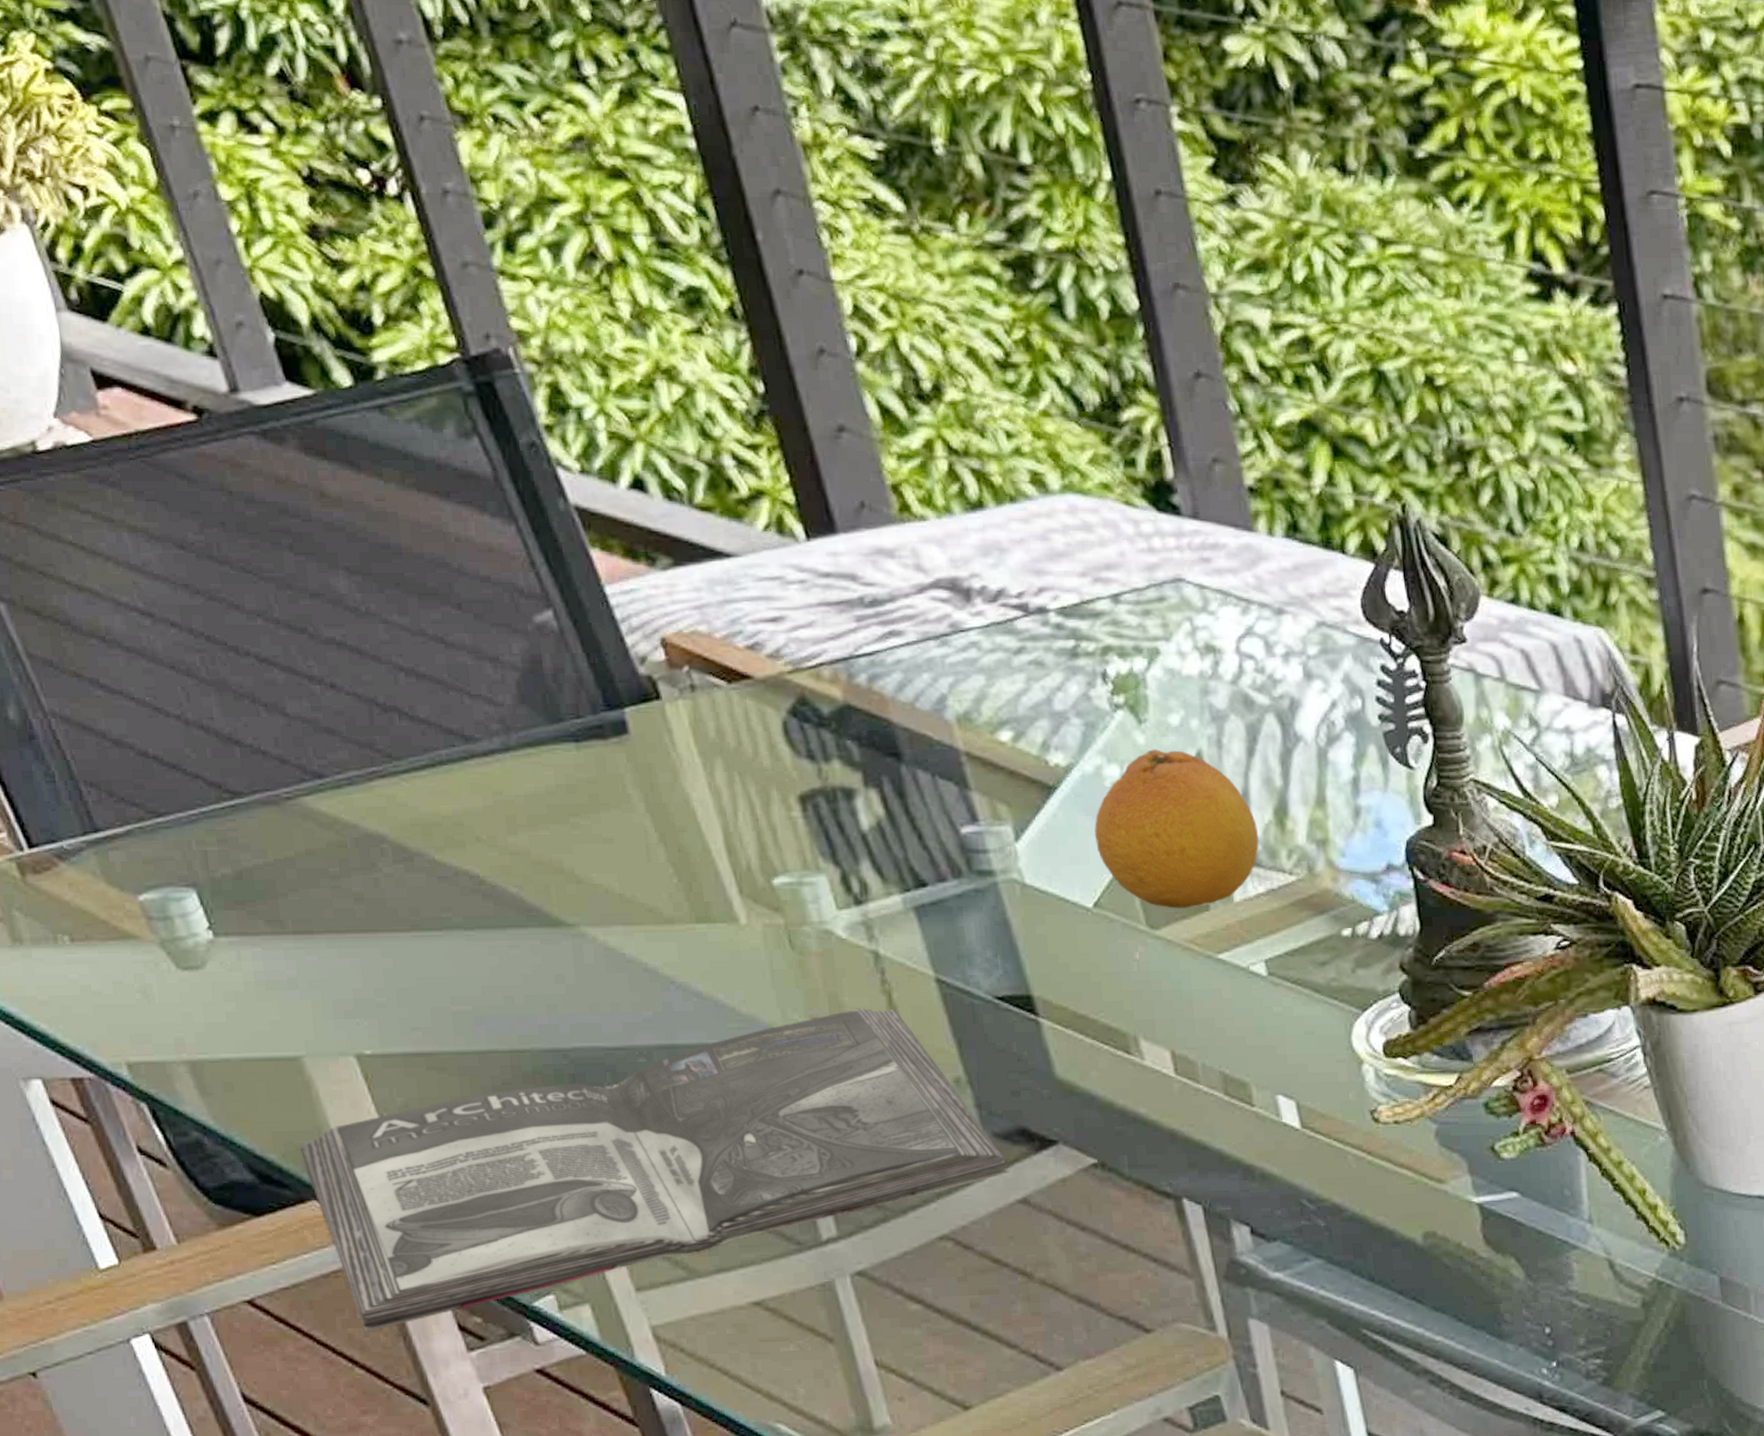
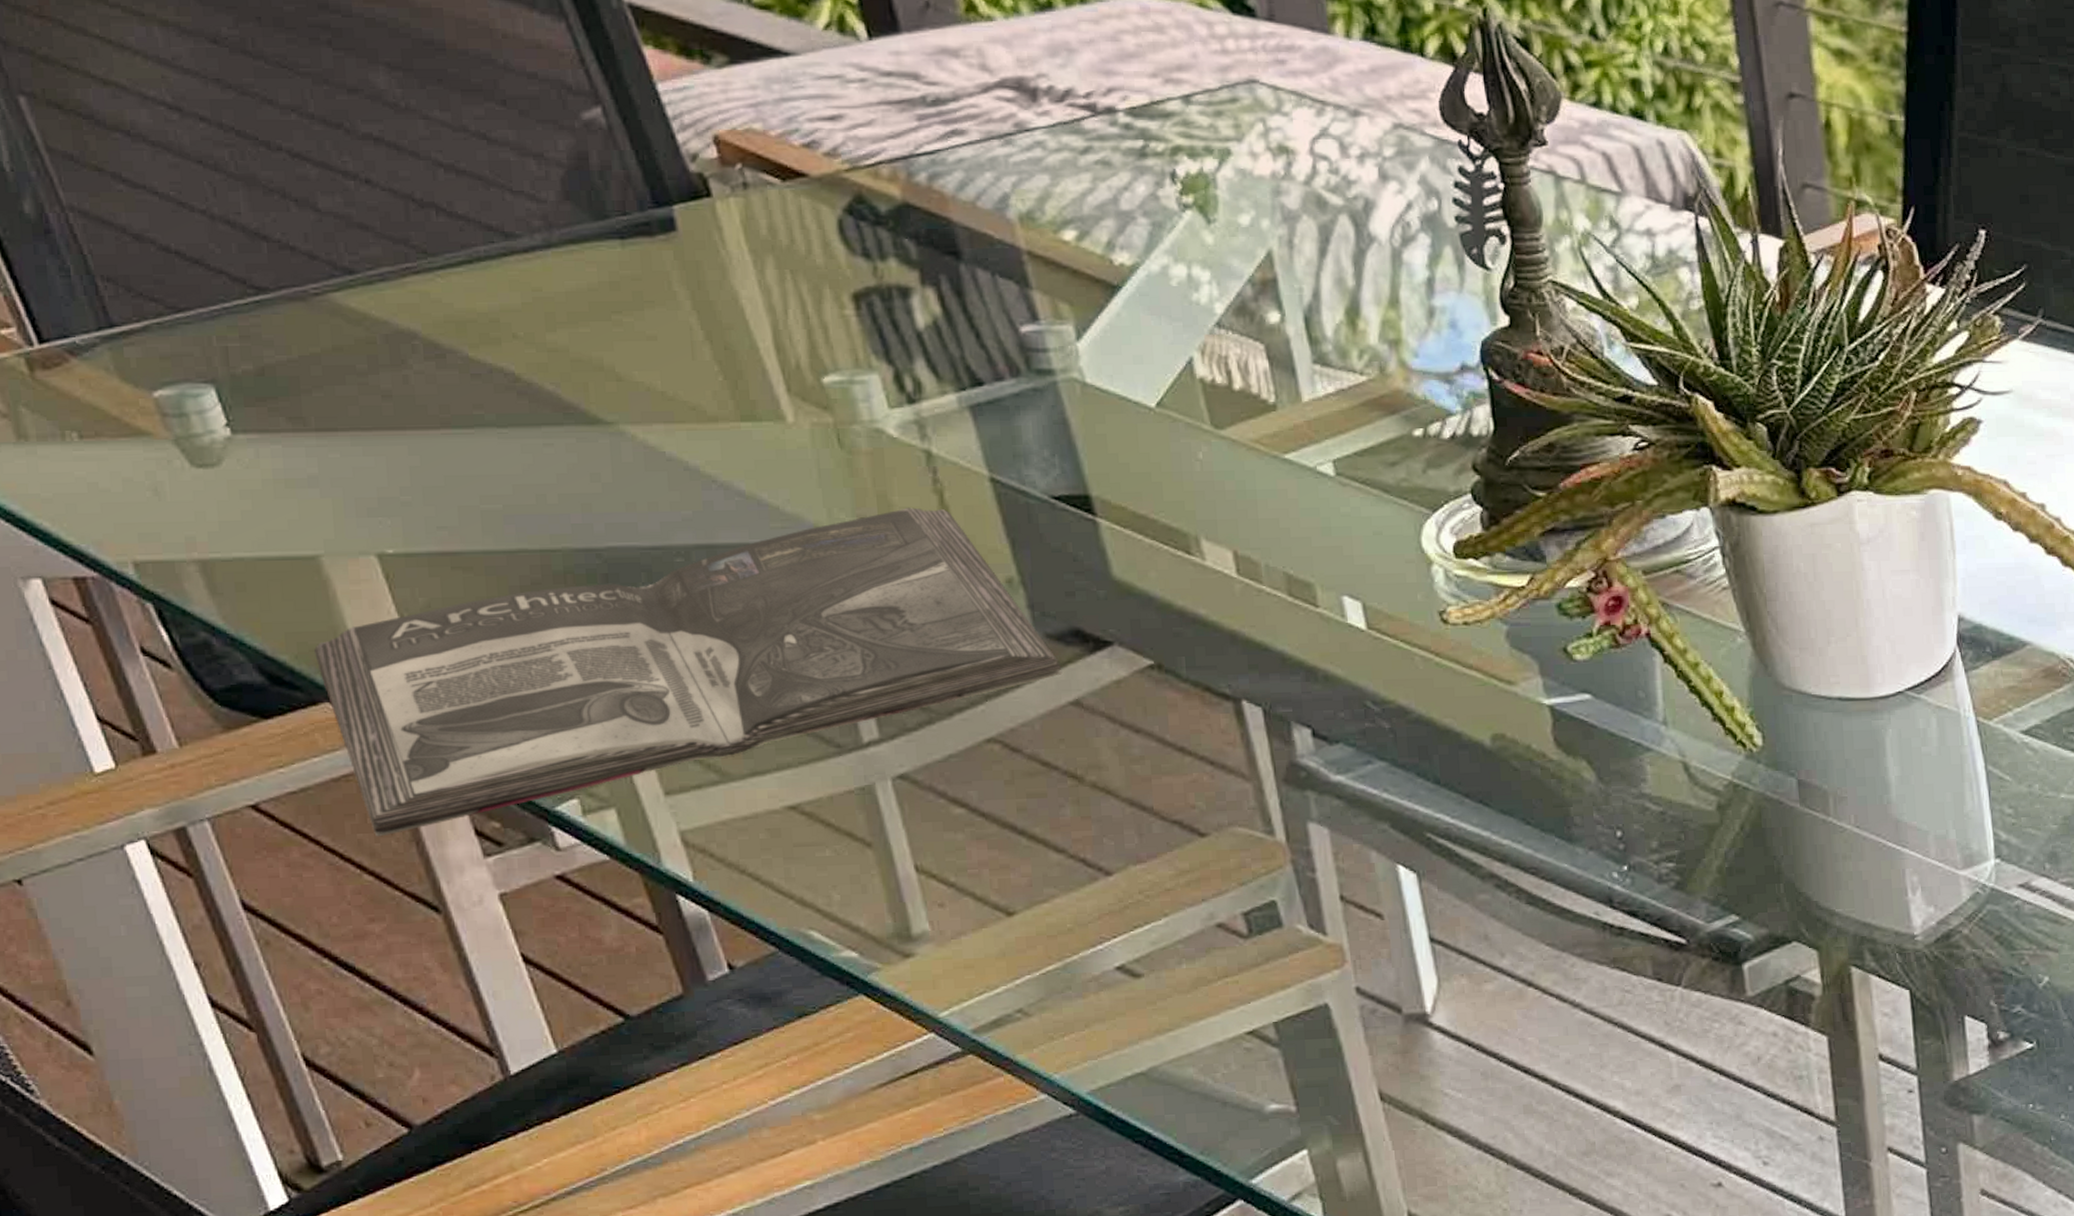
fruit: present [1094,749,1260,909] -> none [1158,249,1330,408]

